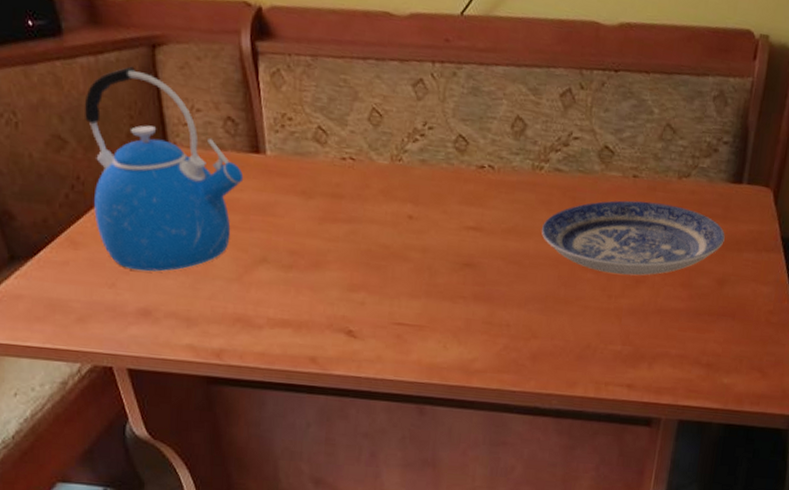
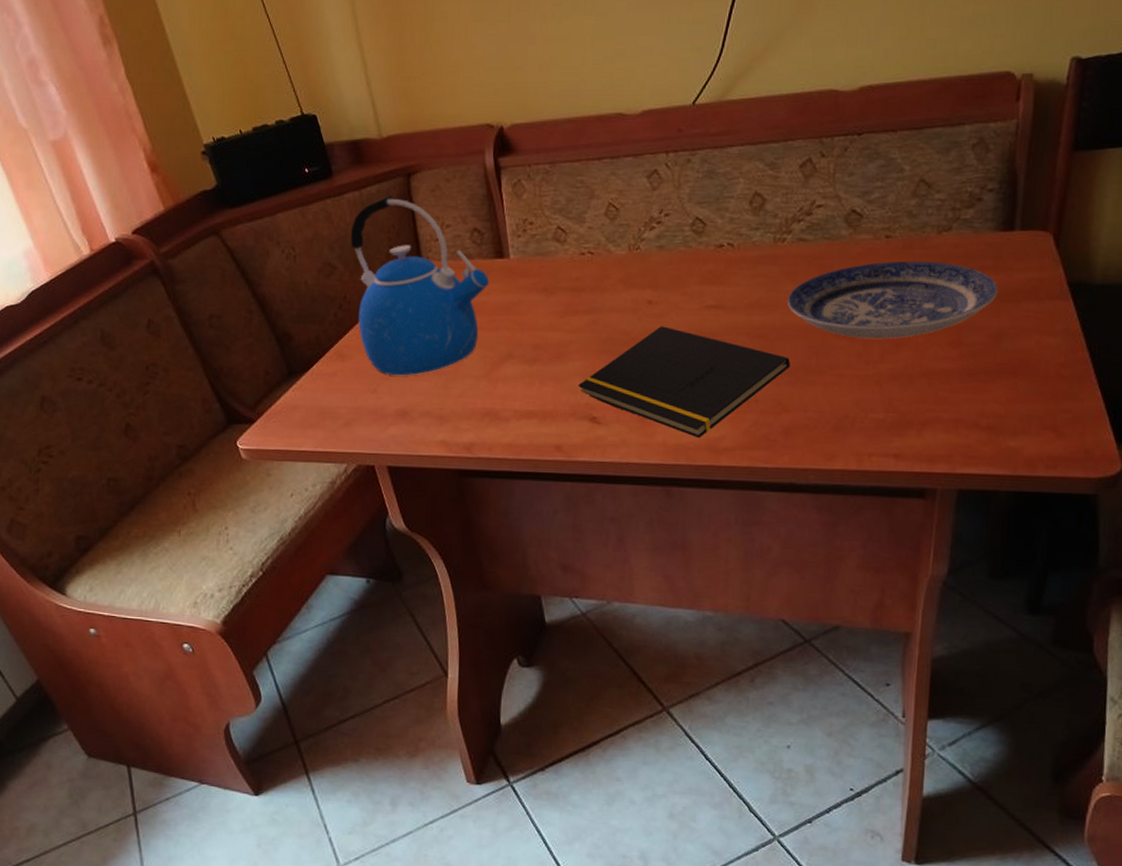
notepad: none [335,243,541,359] -> present [578,326,790,439]

